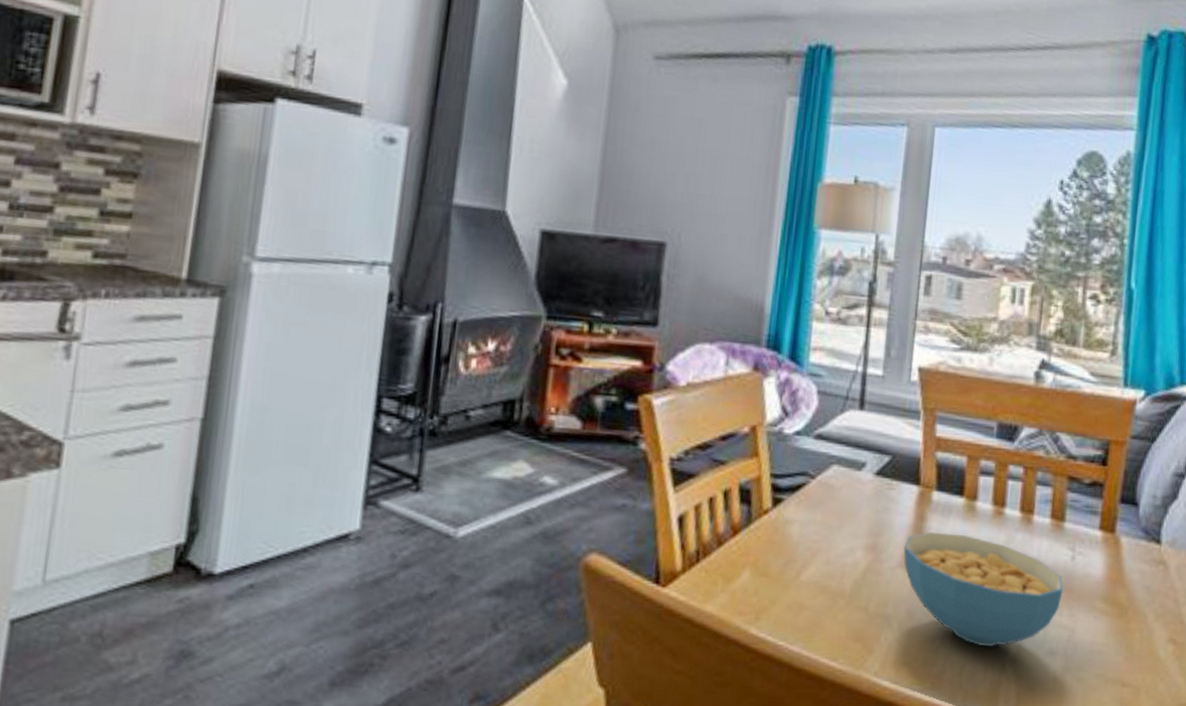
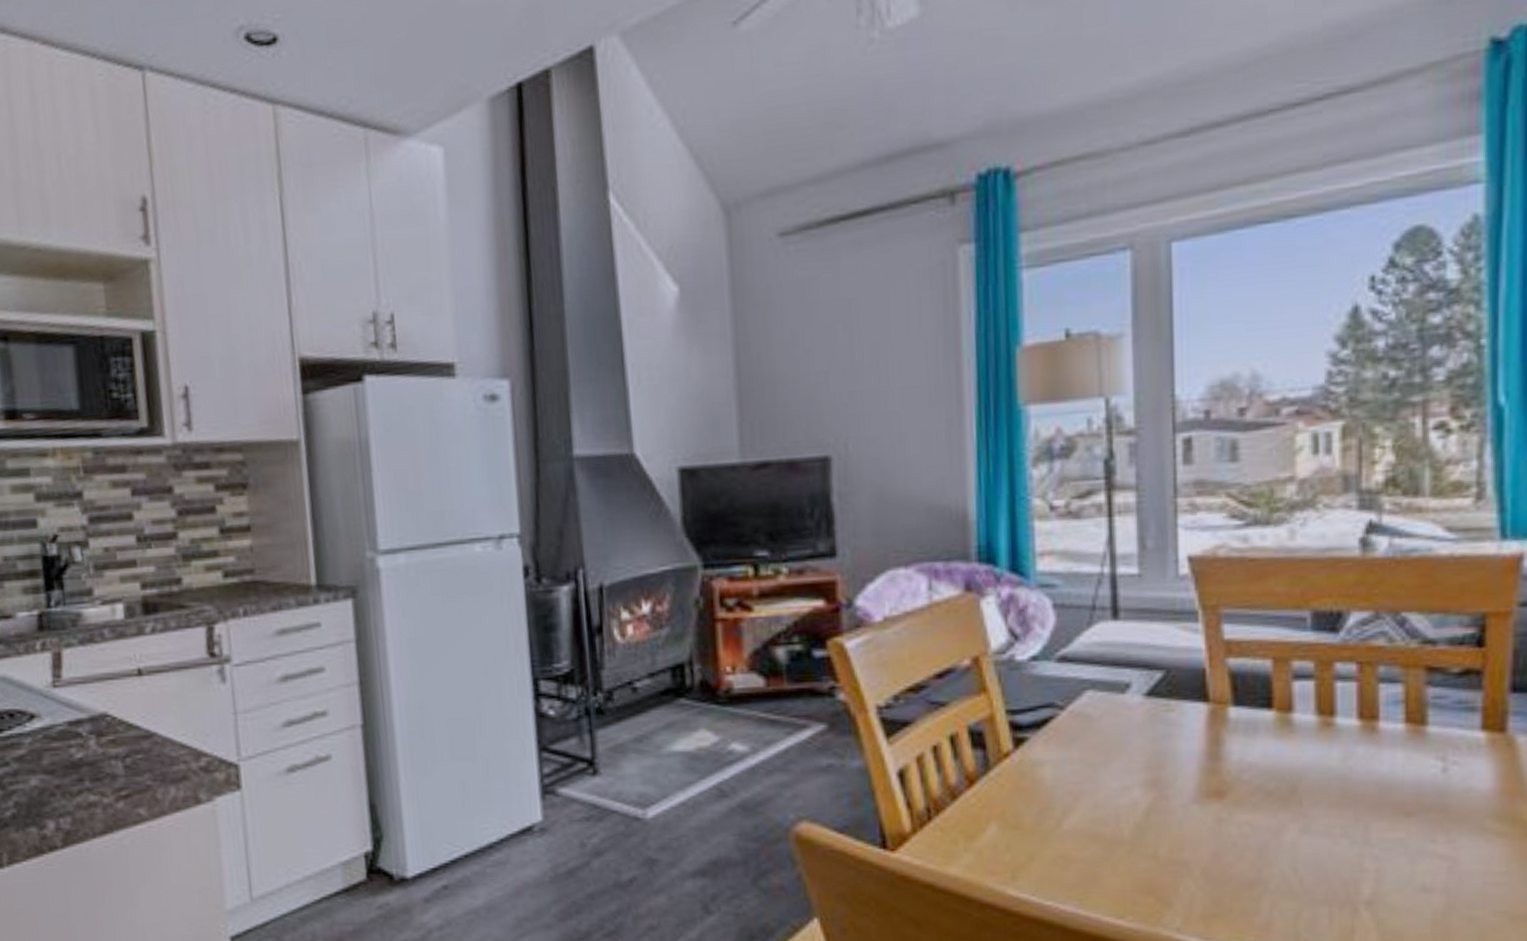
cereal bowl: present [903,532,1063,646] -> none [1196,756,1434,888]

